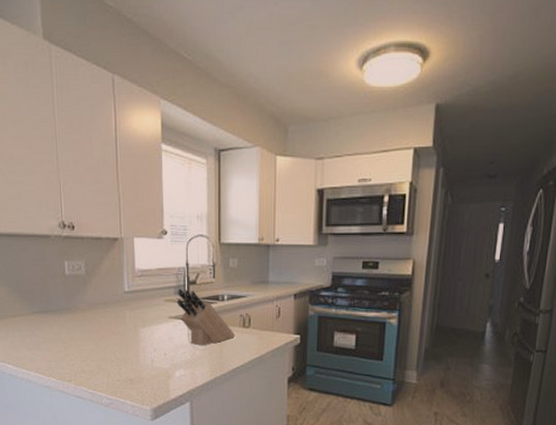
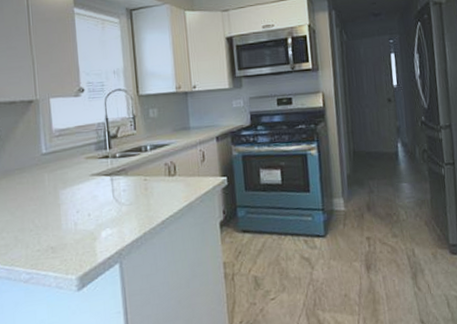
knife block: present [177,288,236,346] -> none [98,143,162,201]

